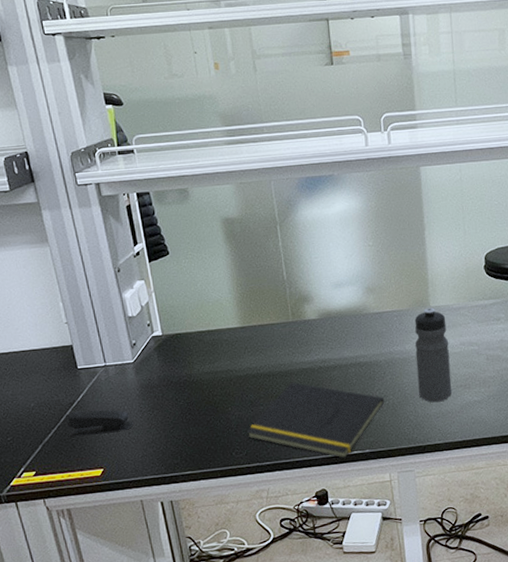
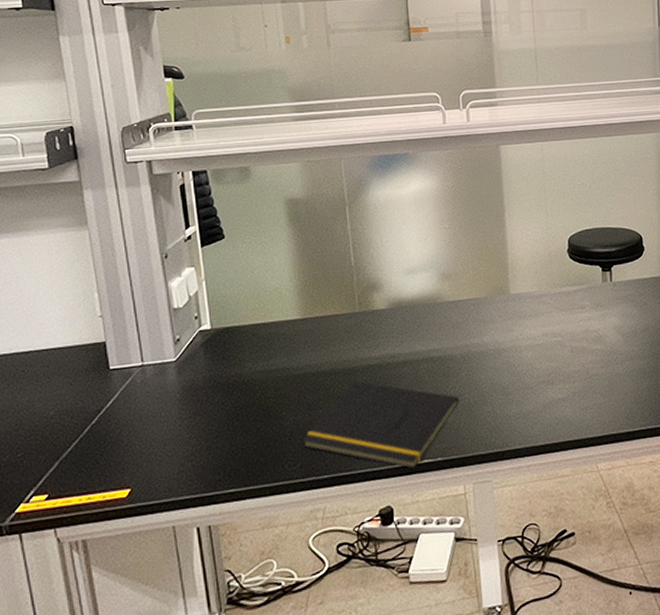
stapler: present [66,409,134,437] -> none [91,416,171,451]
water bottle: present [414,307,452,402] -> none [493,295,534,401]

